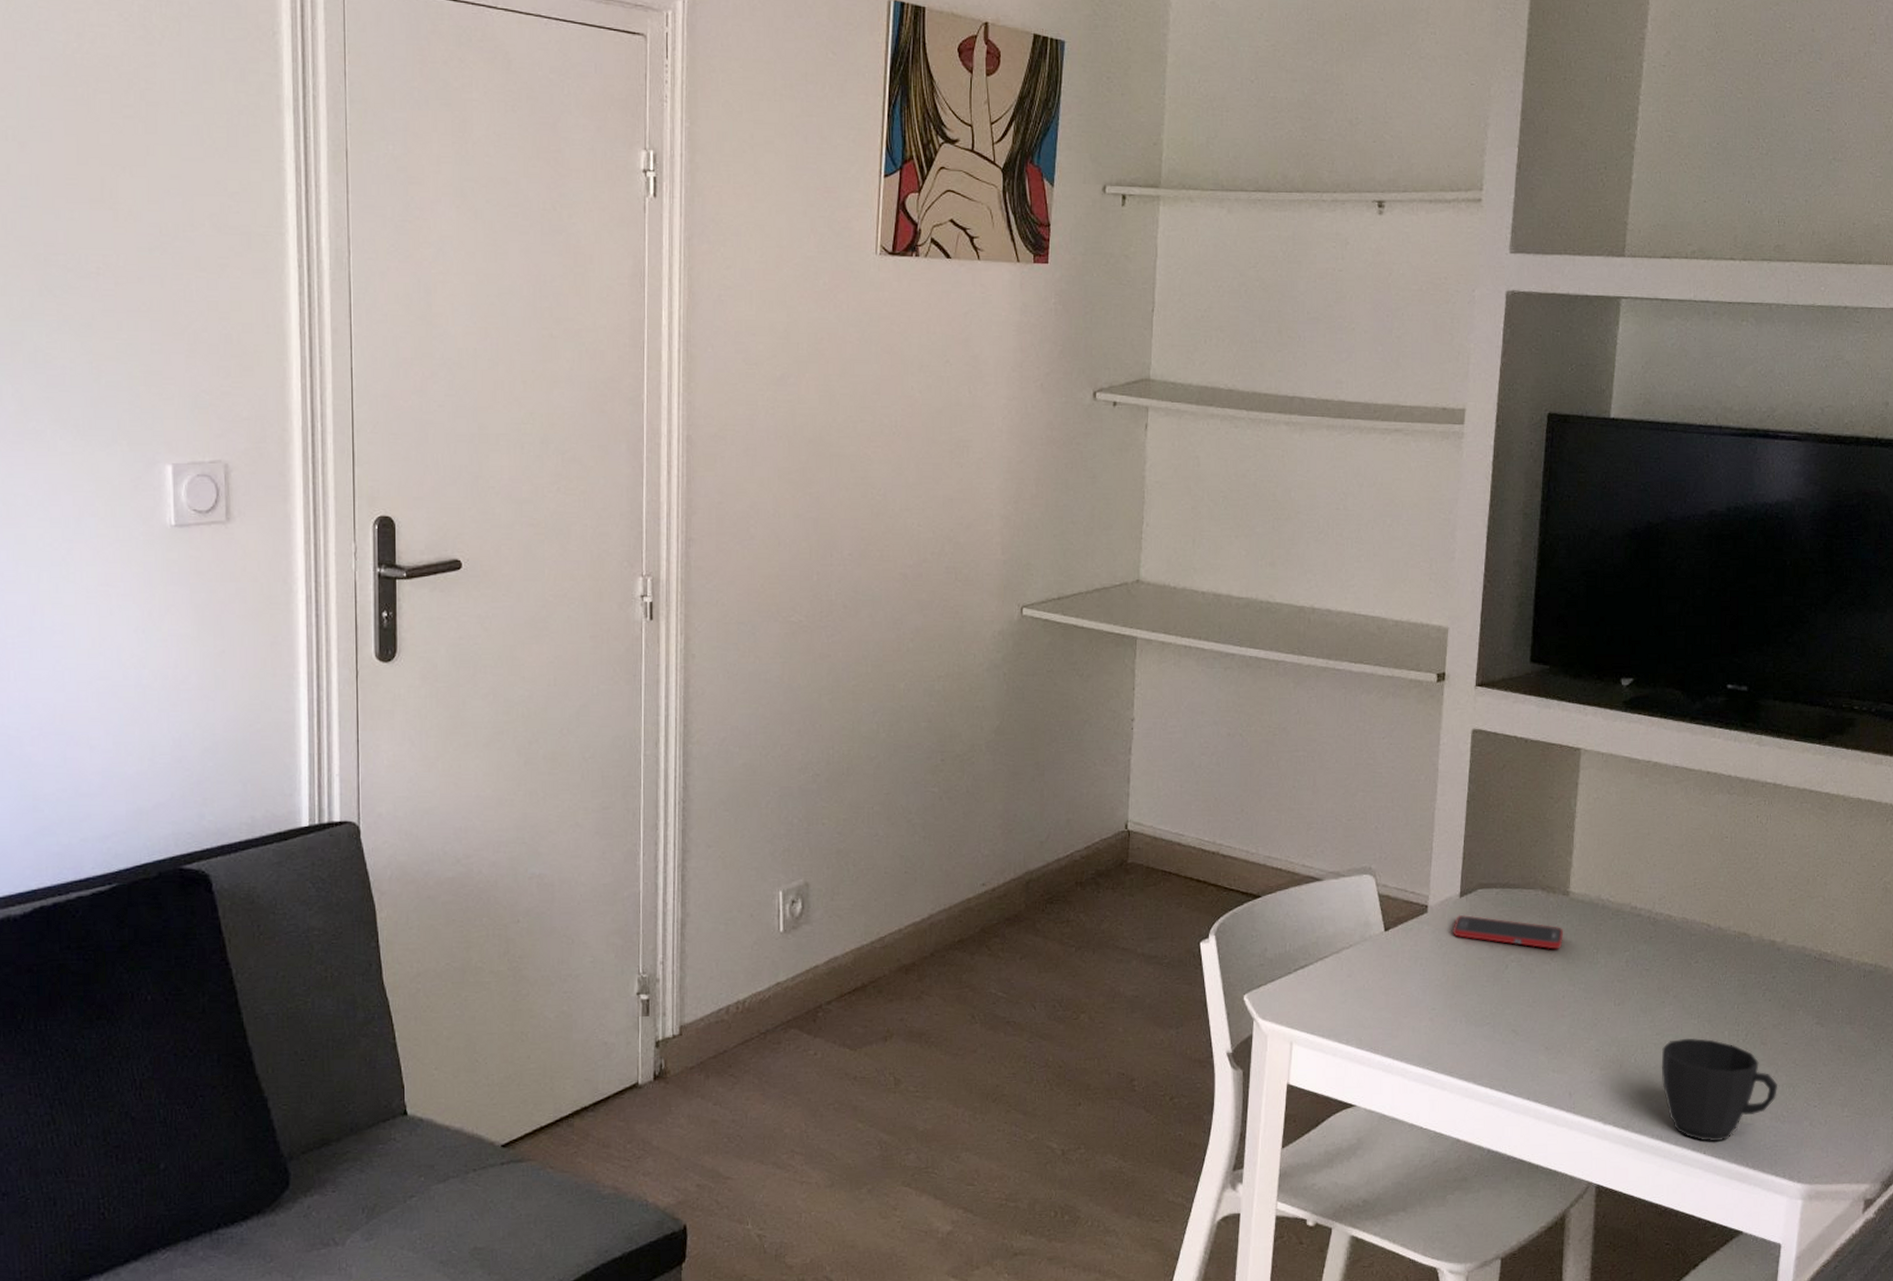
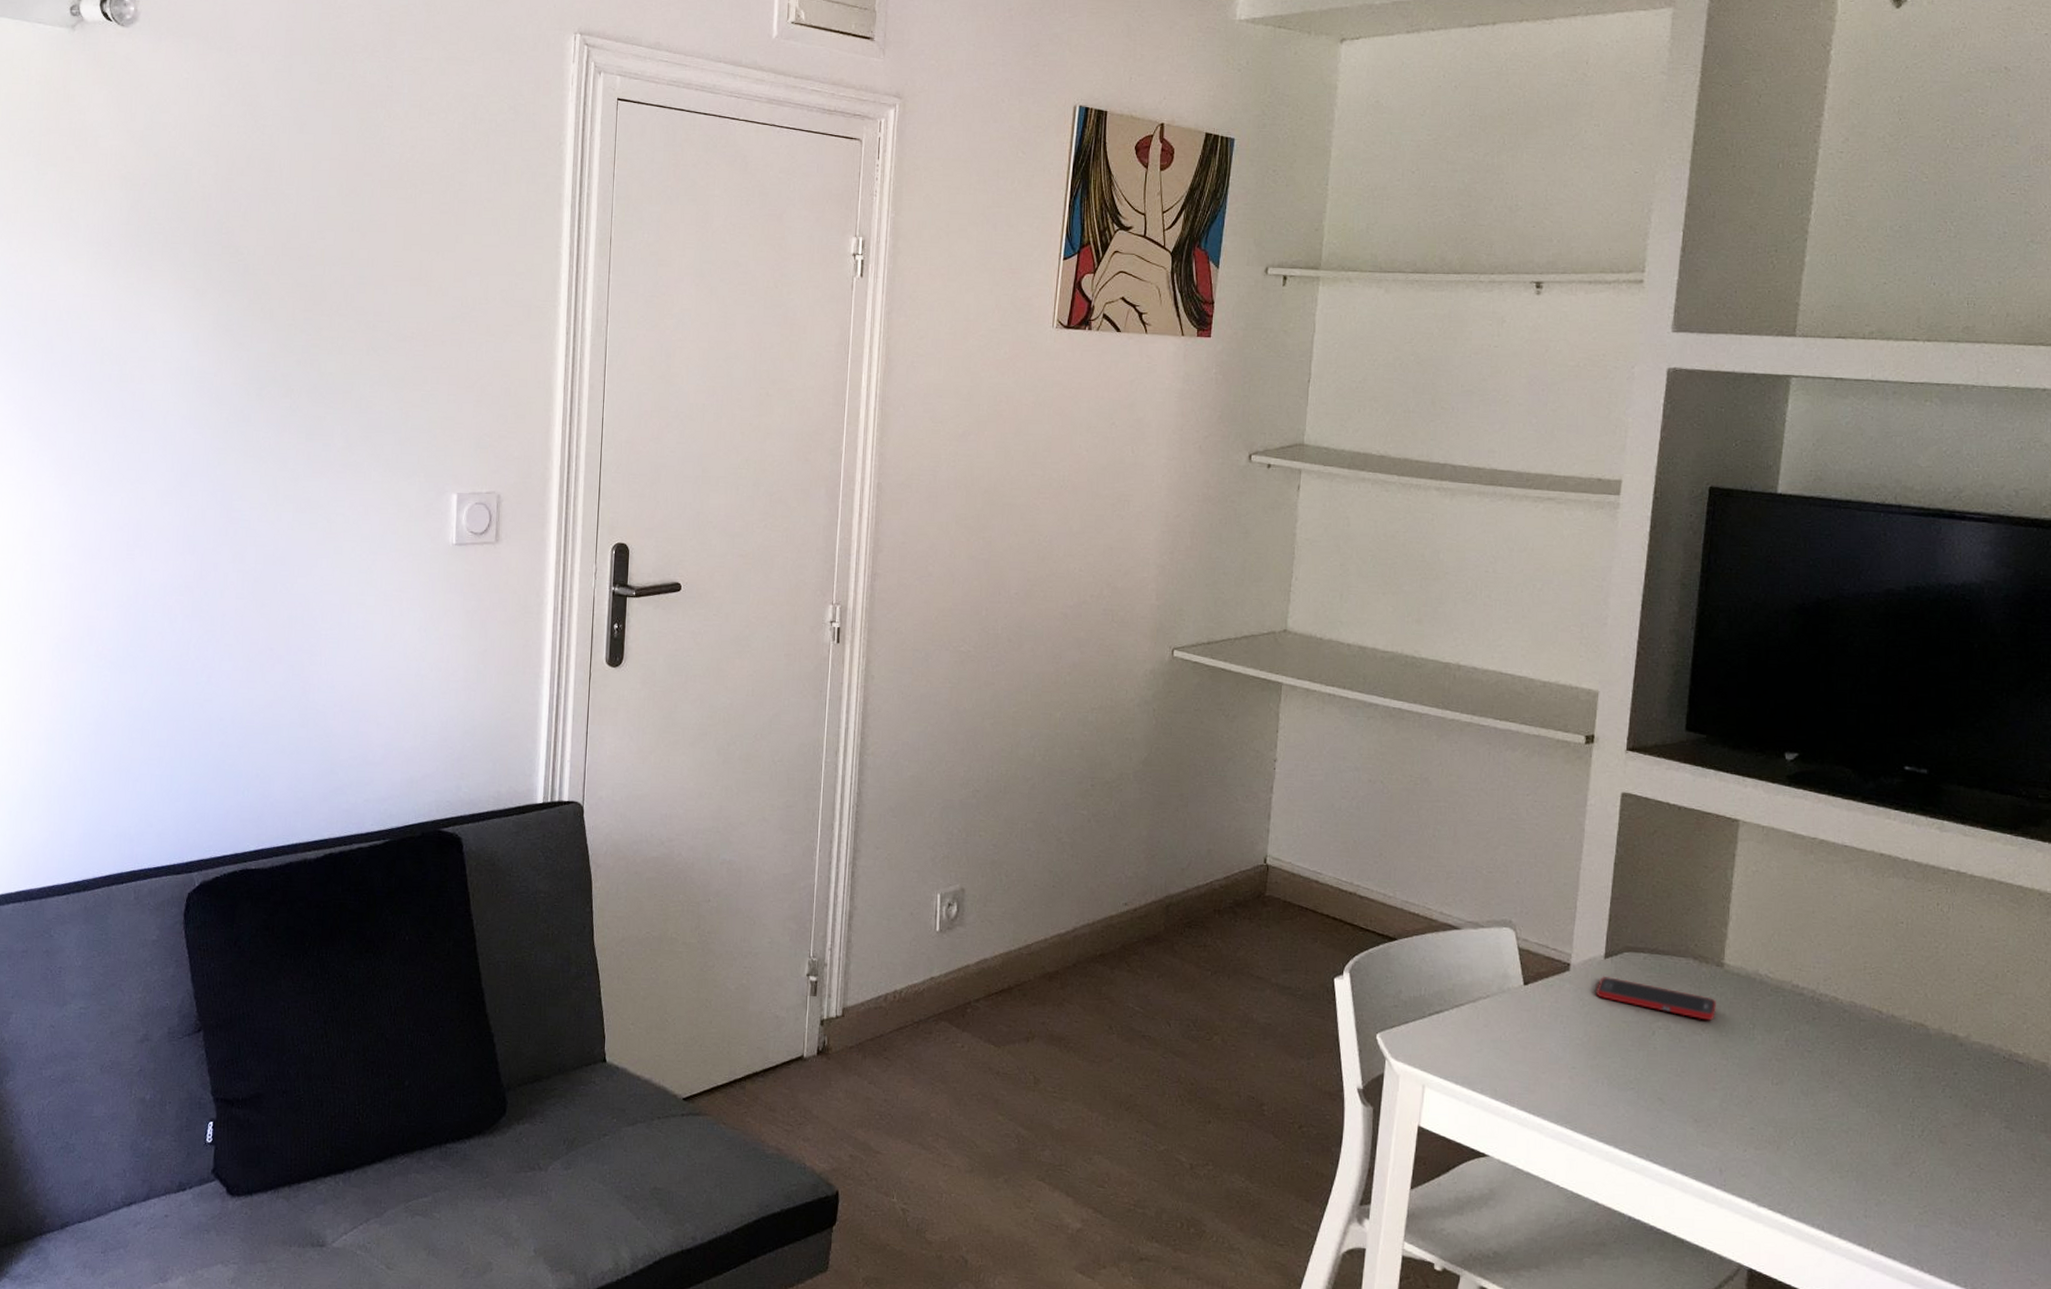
cup: present [1661,1037,1778,1142] -> none [1824,1127,1960,1240]

